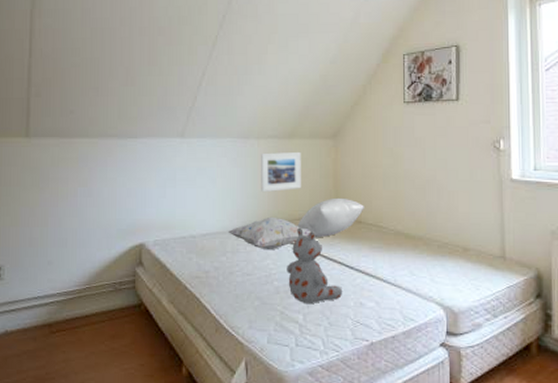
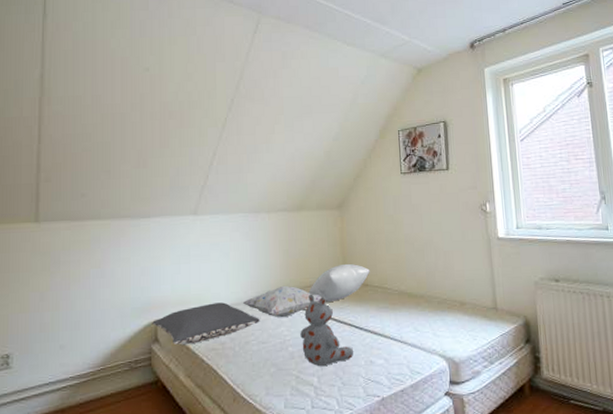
pillow: none [137,230,245,270] -> present [152,302,260,345]
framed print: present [261,151,301,193] -> none [272,222,311,263]

